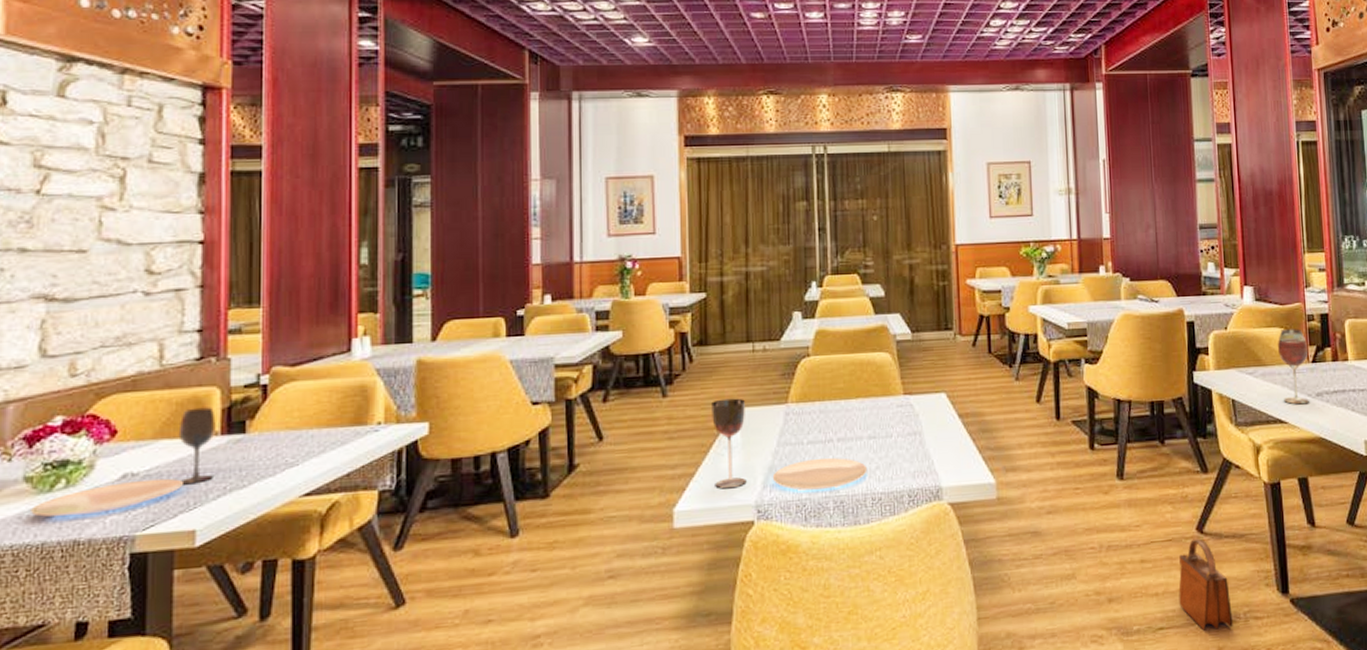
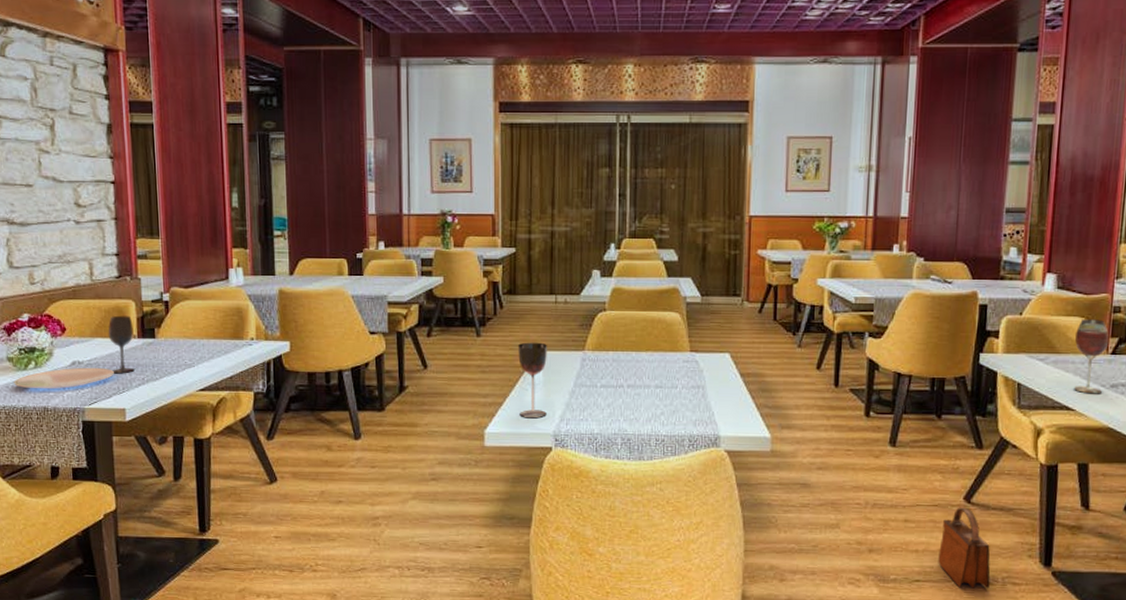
plate: present [772,457,868,491] -> none [569,400,653,427]

